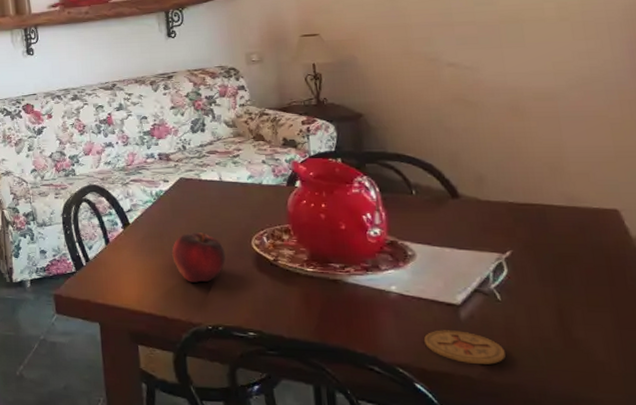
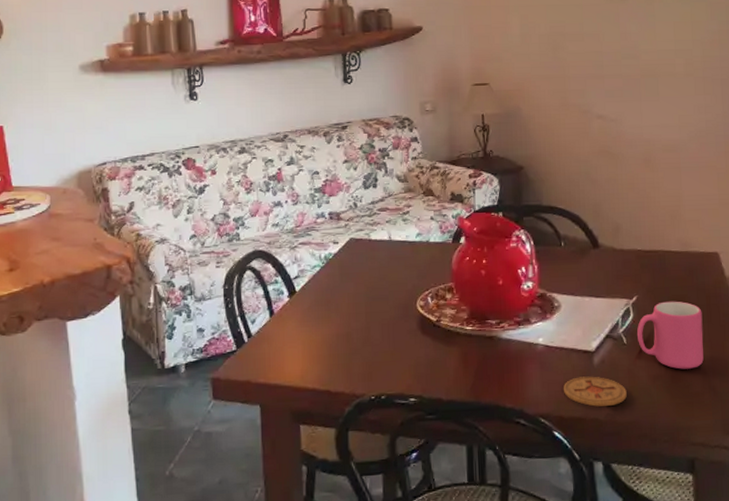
fruit: present [172,232,226,283] -> none [338,296,391,351]
mug: none [513,259,607,335] -> present [636,301,704,369]

